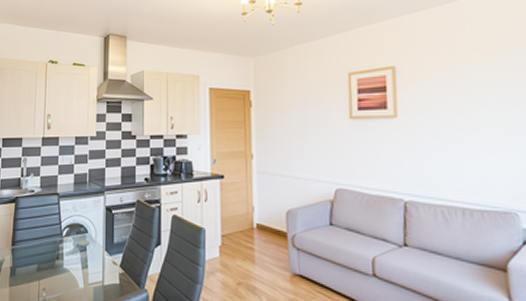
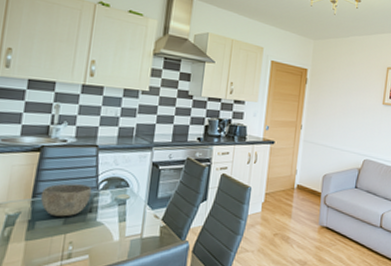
bowl: none [18,231,58,264] -> present [40,183,93,217]

